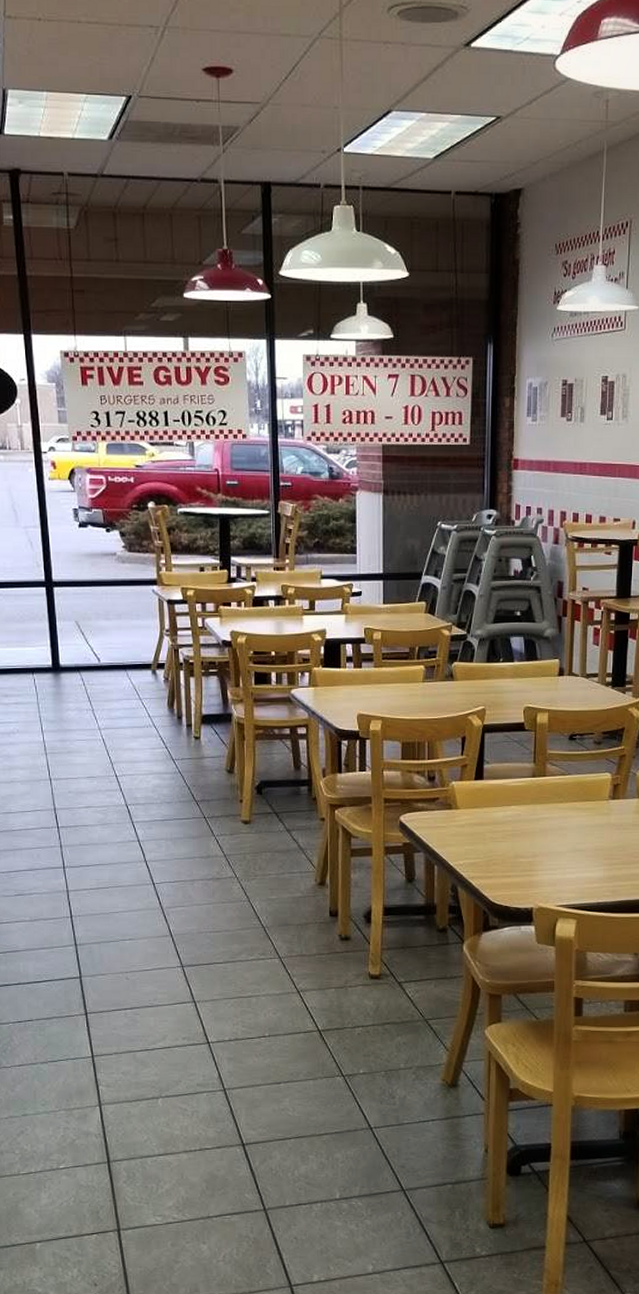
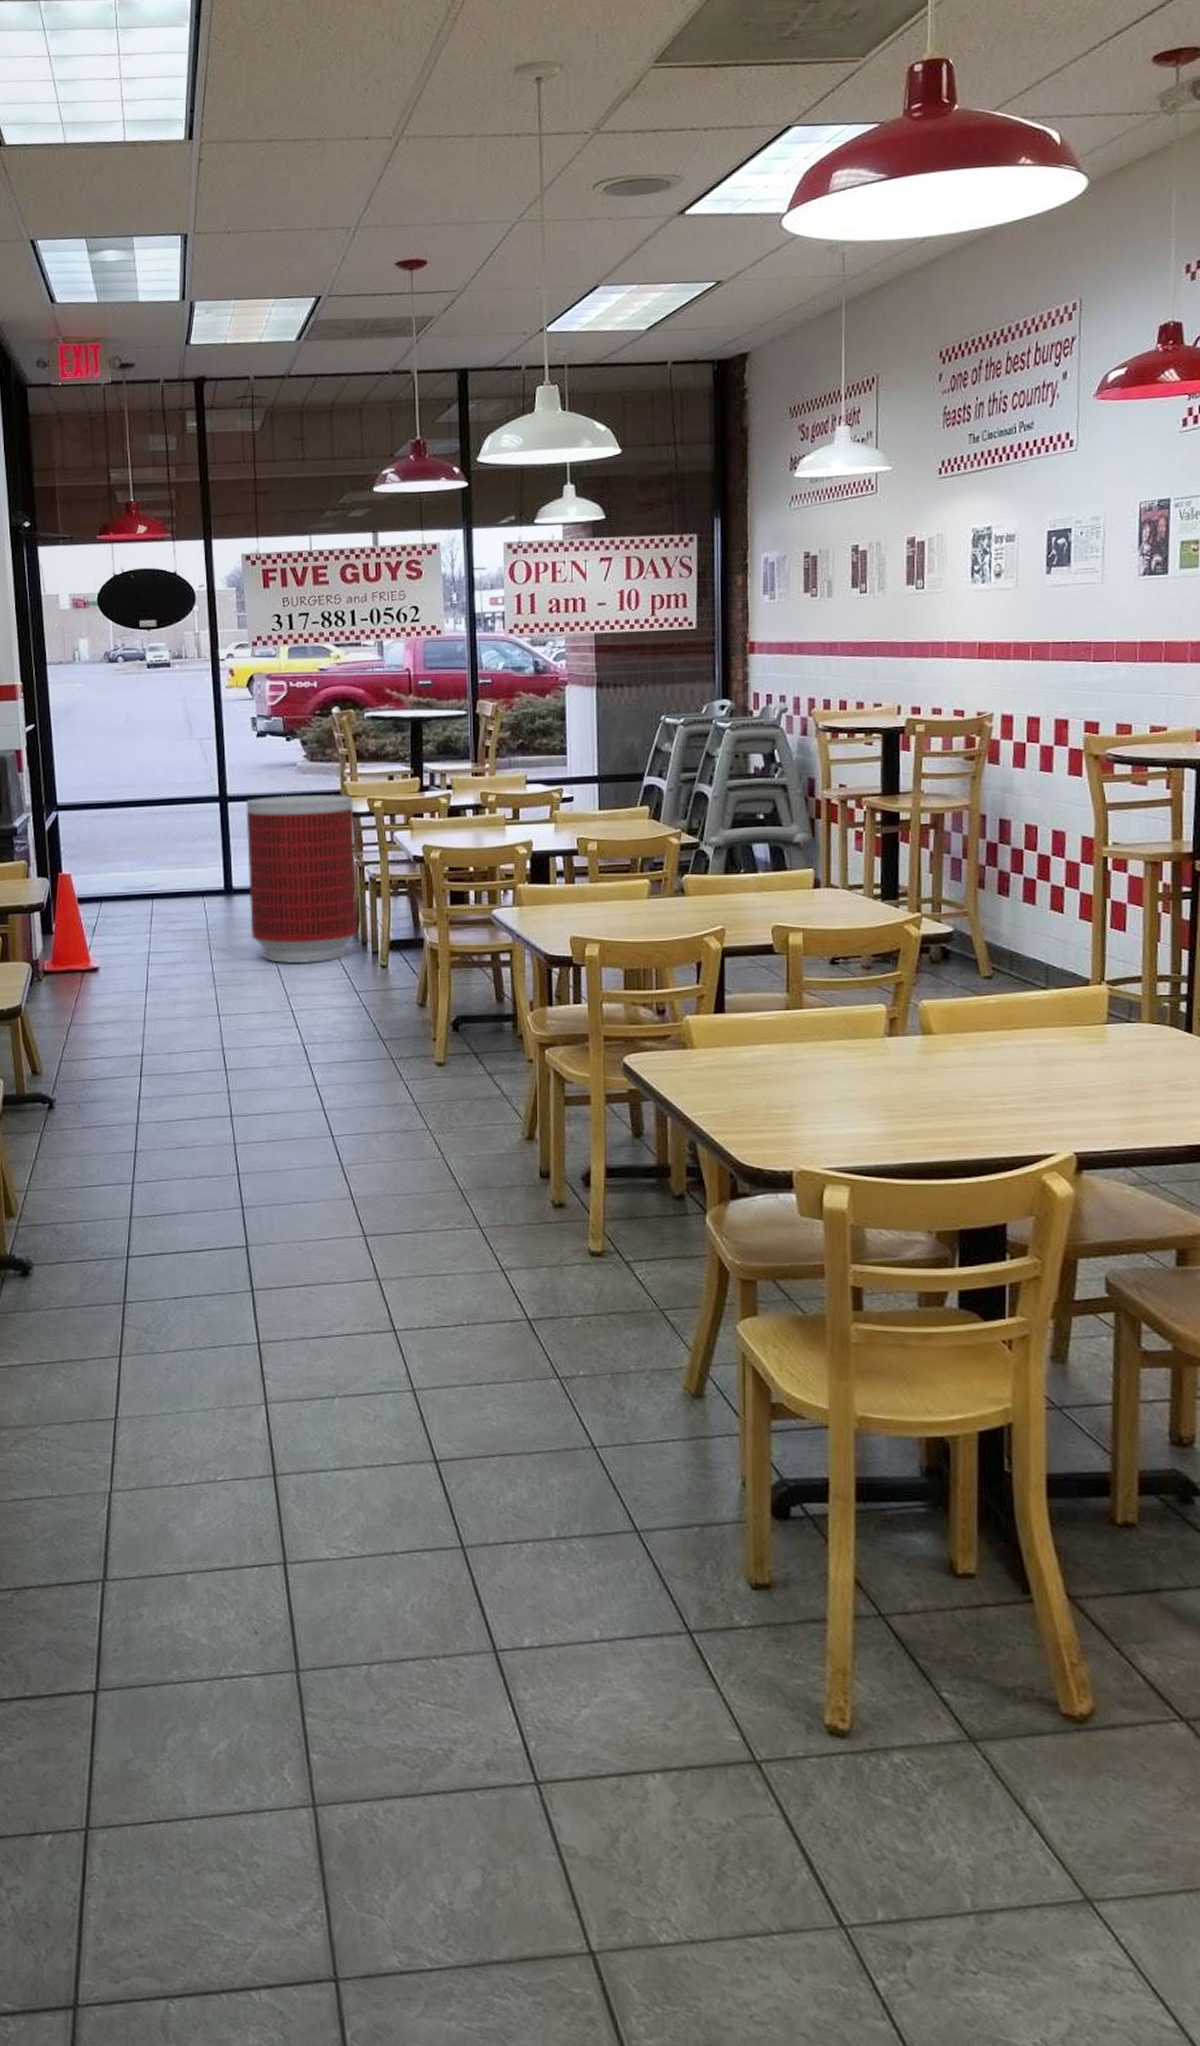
trash can: none [70,582,174,735] -> present [246,795,358,964]

